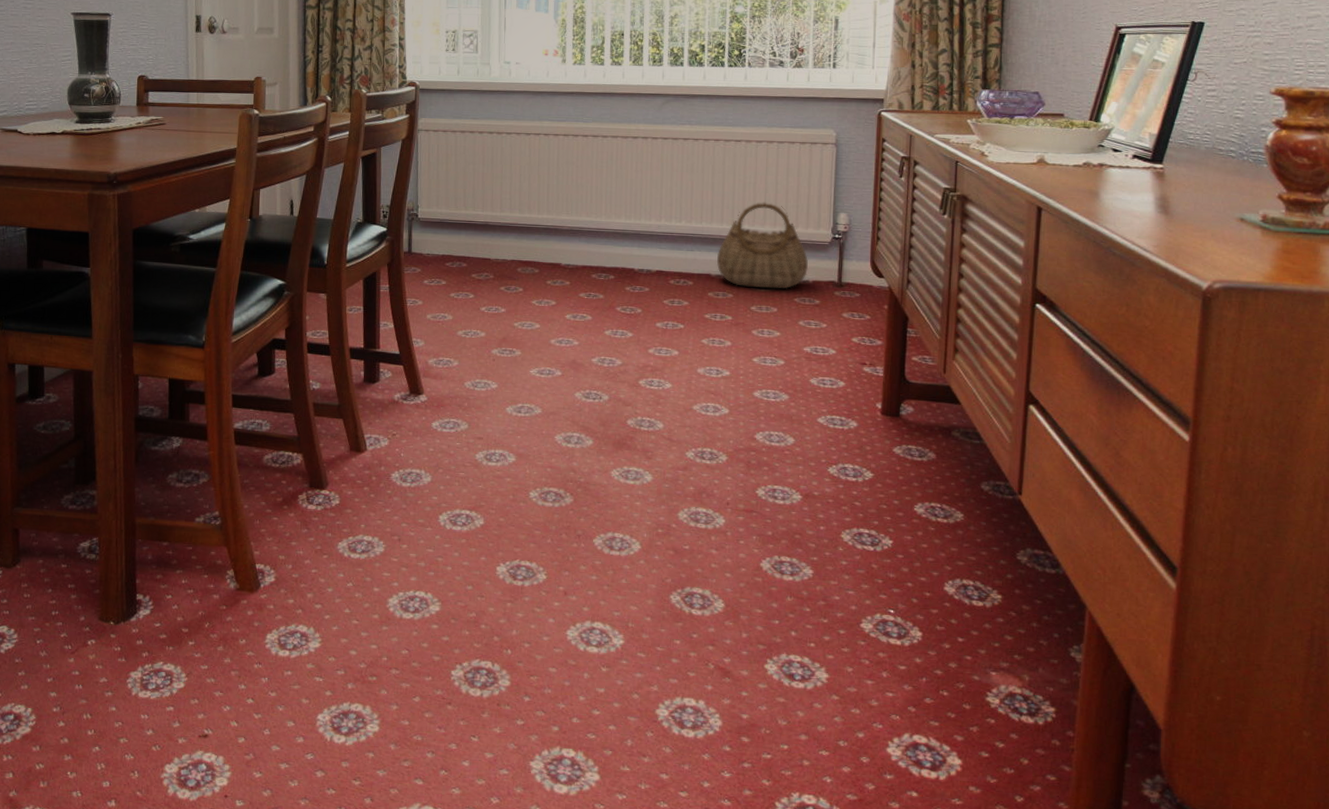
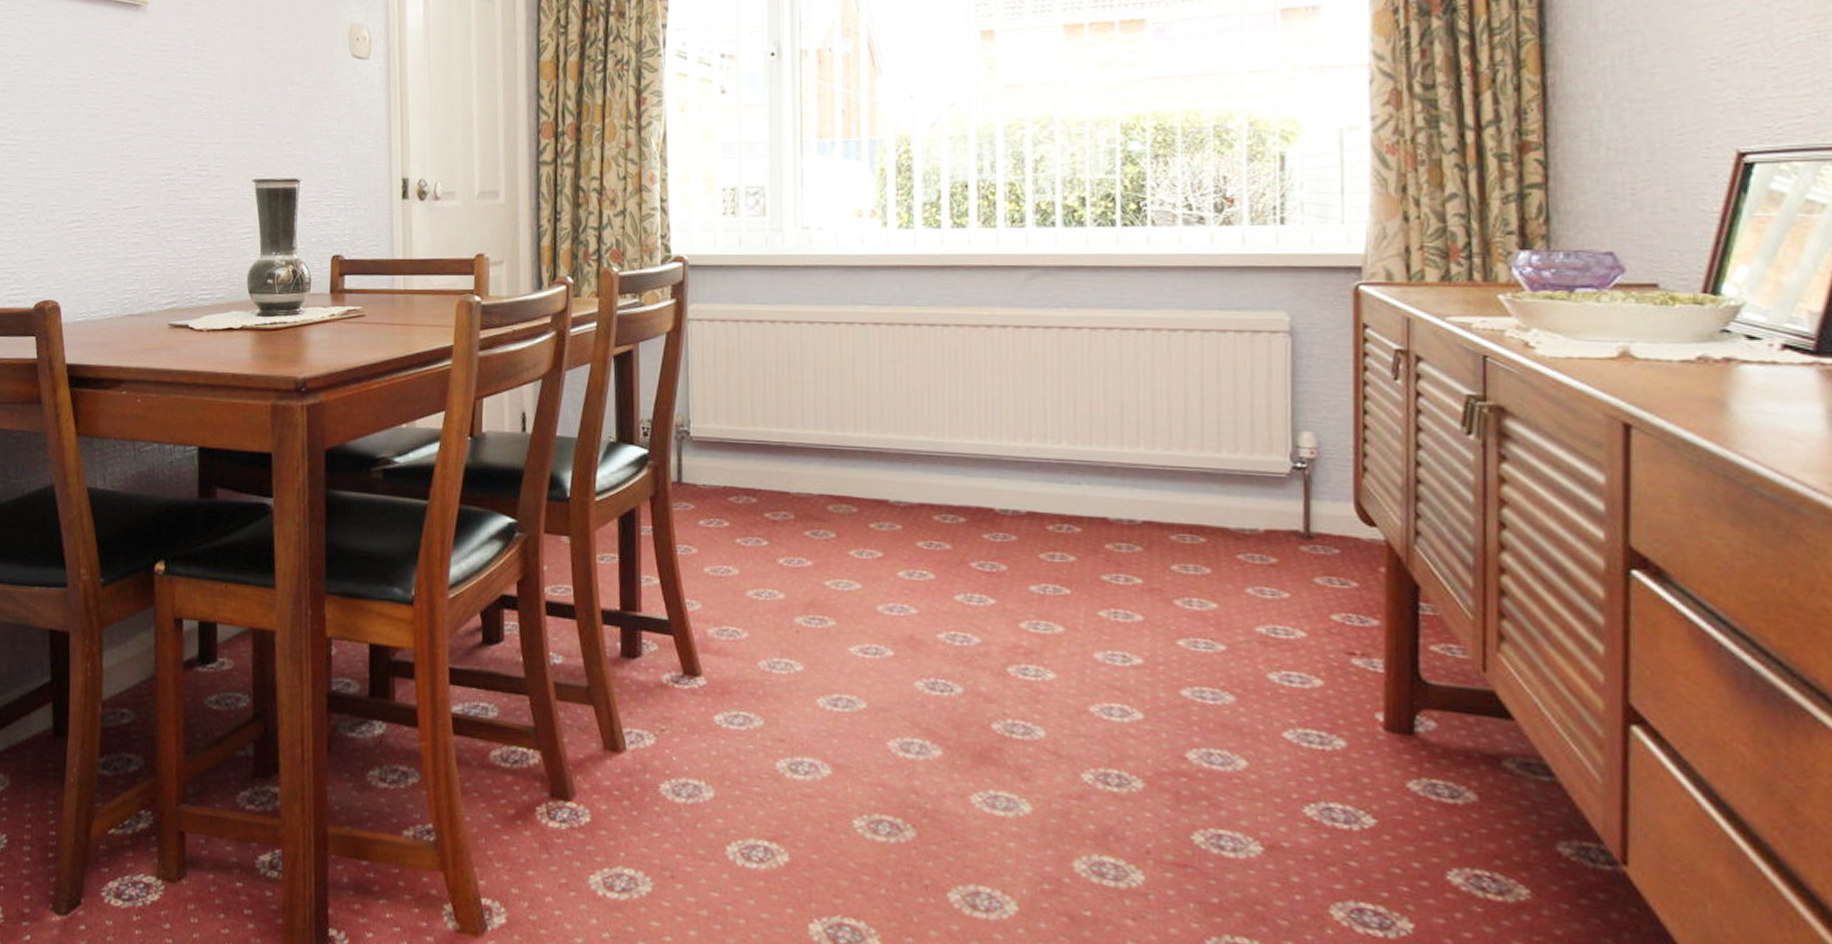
basket: present [717,202,809,290] -> none [1117,415,1258,542]

